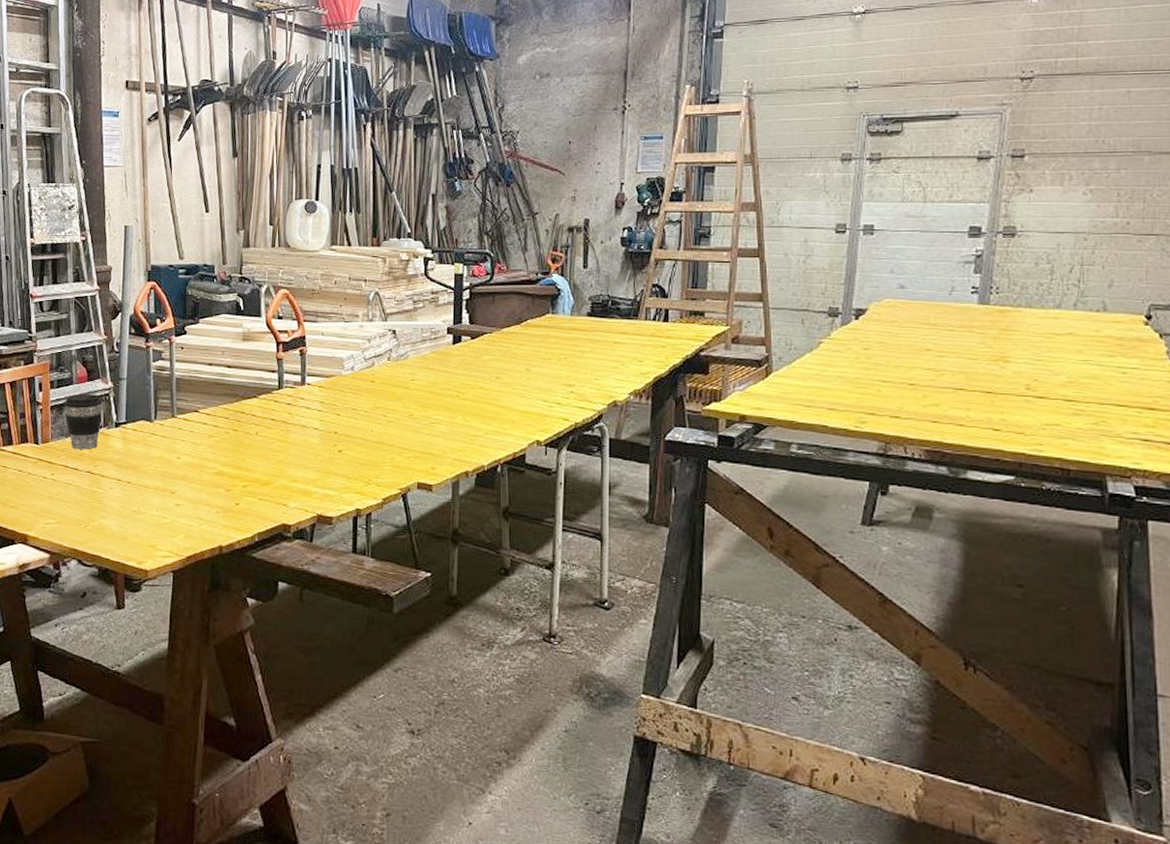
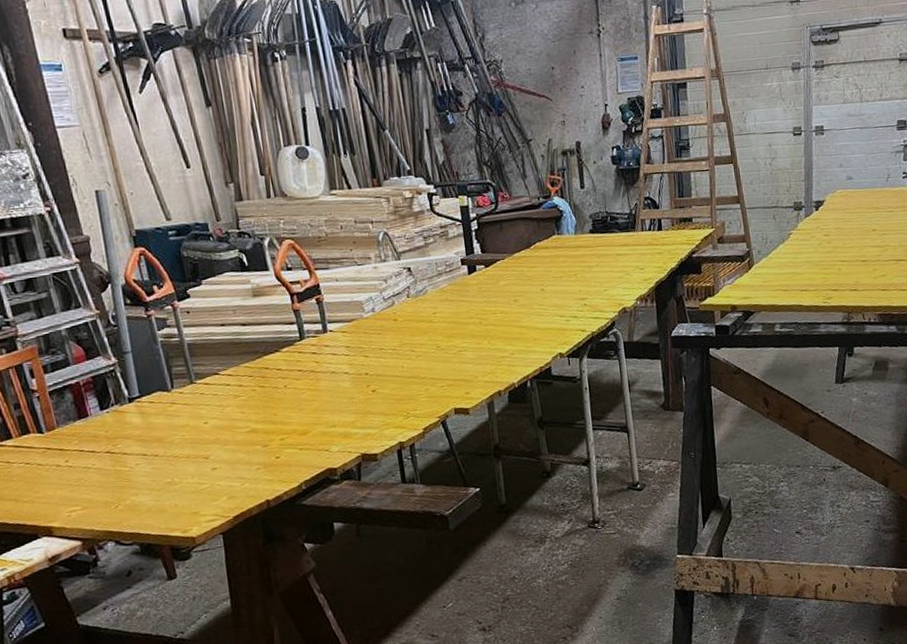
coffee cup: present [64,394,102,450] -> none [63,372,113,432]

